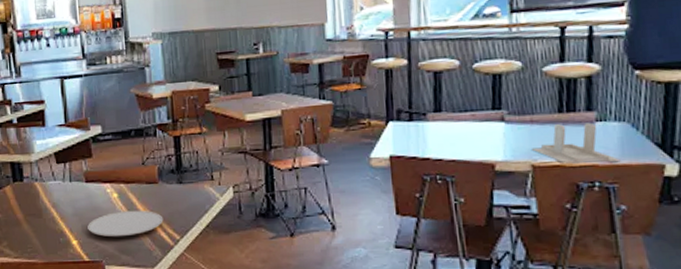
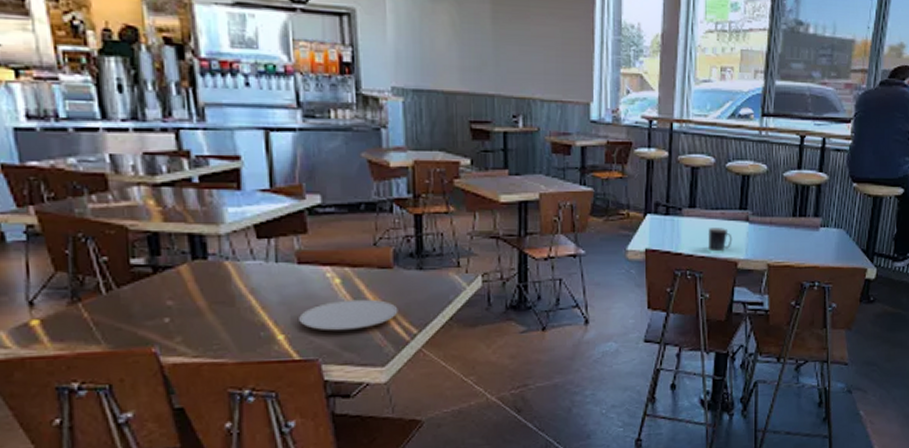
mug: none [457,130,487,156] -> present [707,228,733,253]
napkin holder: present [532,122,621,164] -> none [769,227,836,265]

